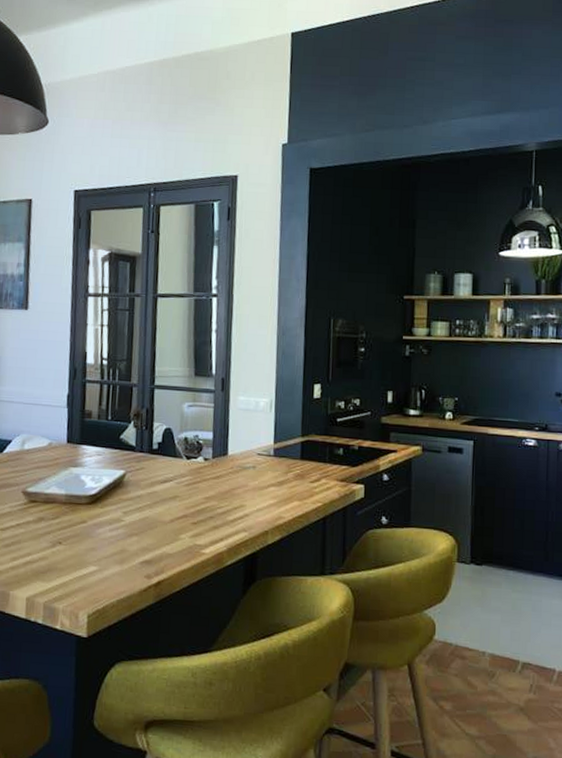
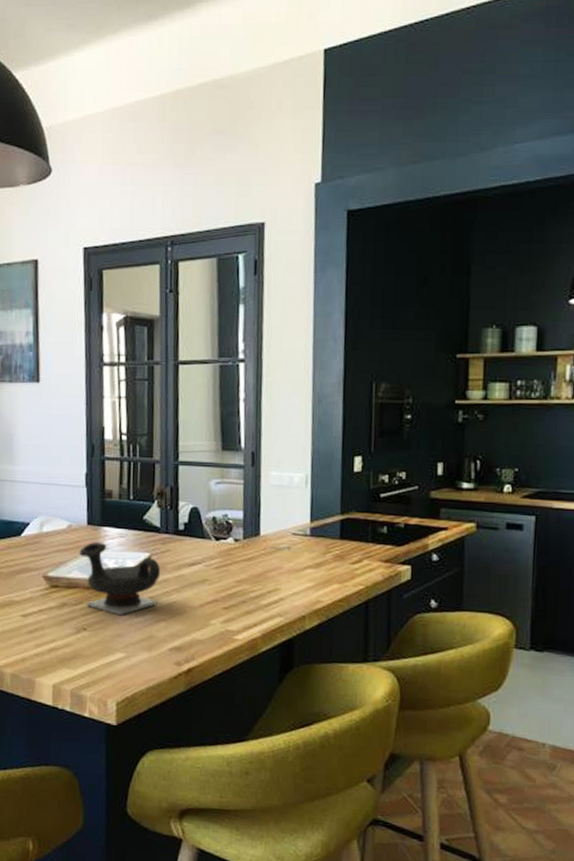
teapot: none [58,460,135,530] -> present [79,542,161,616]

